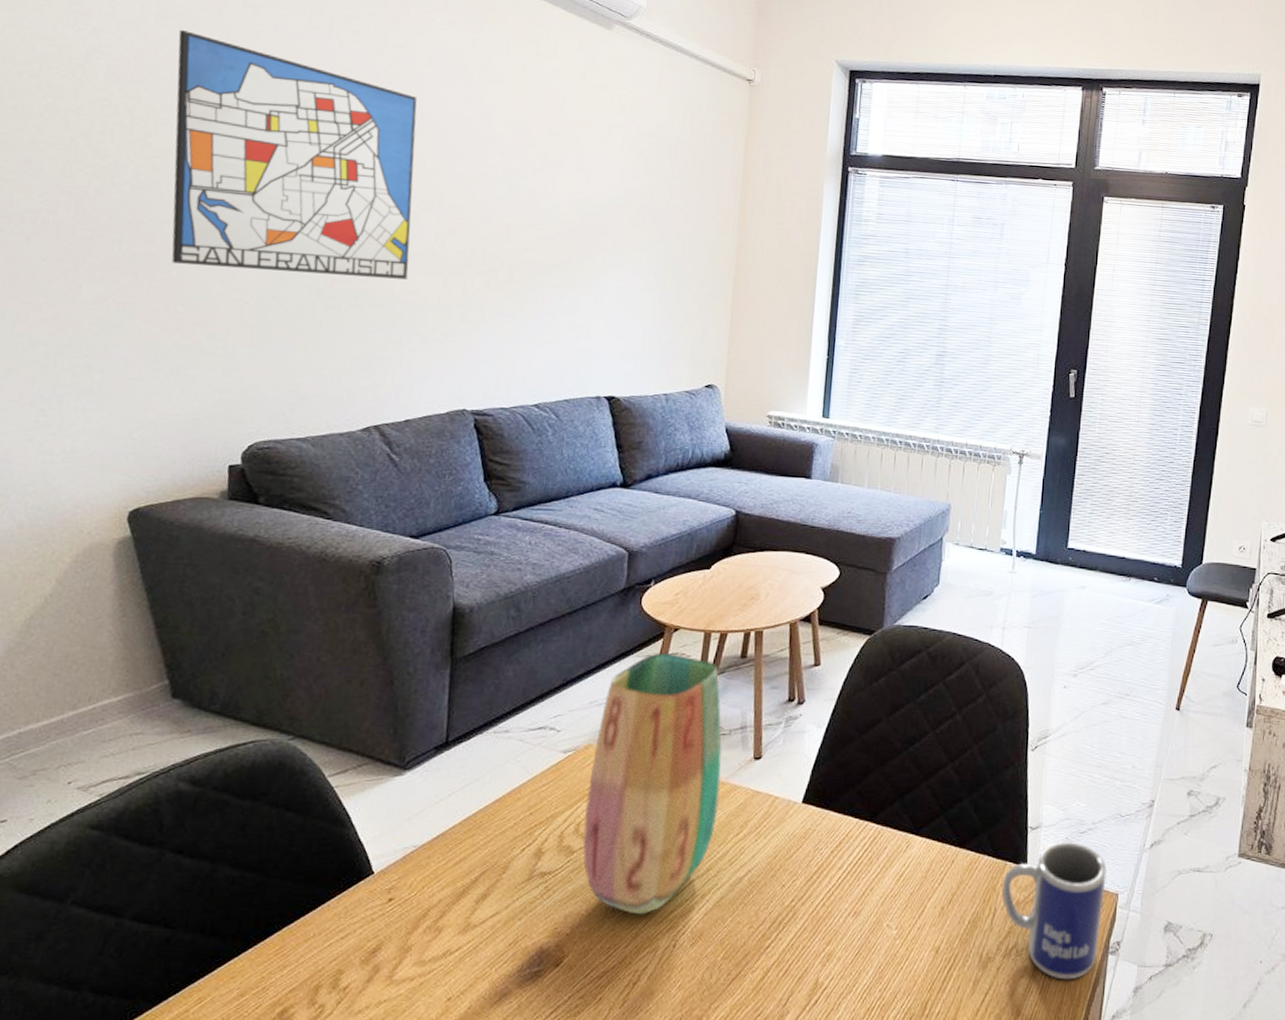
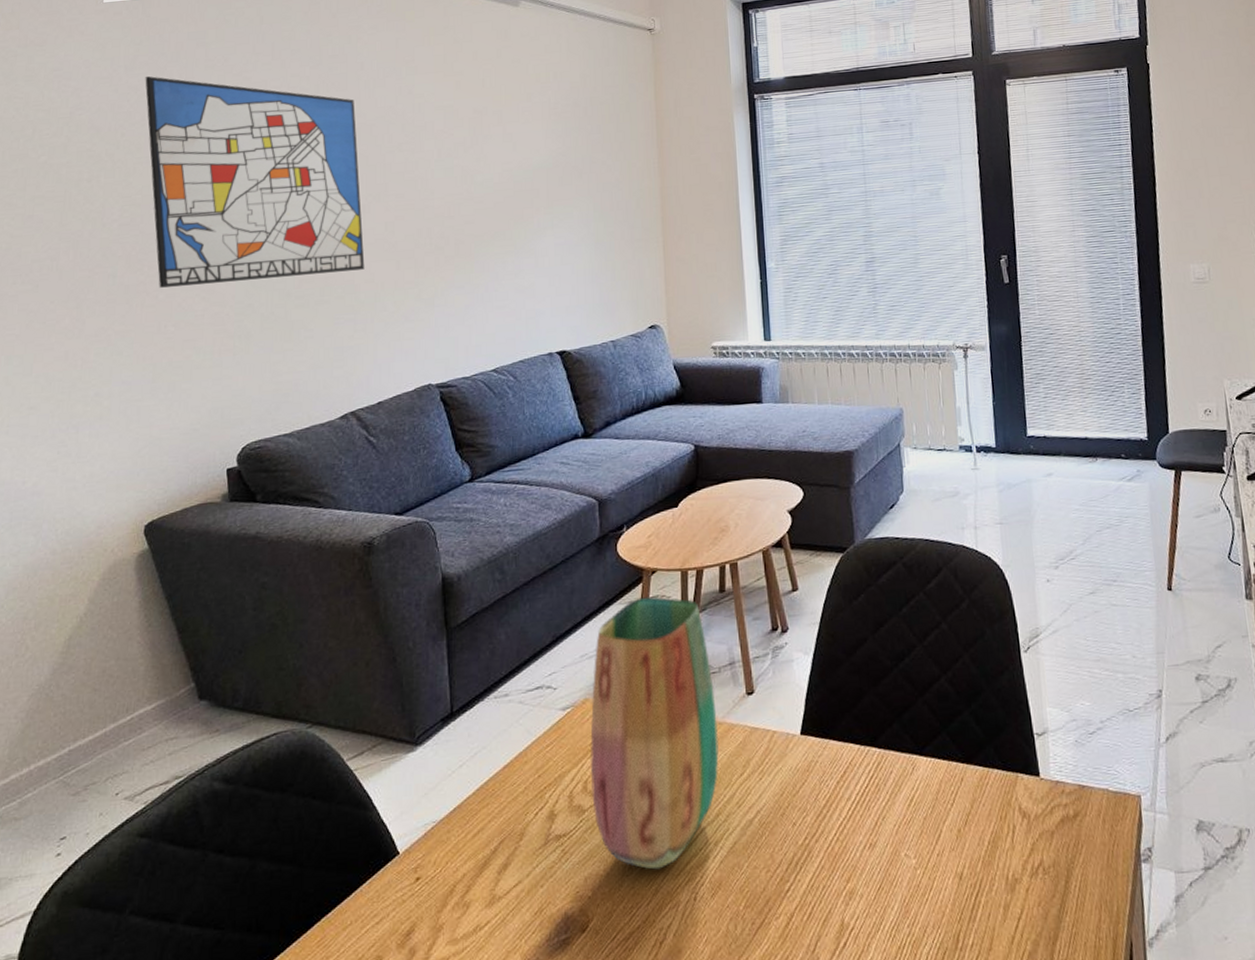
mug: present [1001,841,1107,980] -> none [1016,744,1129,896]

